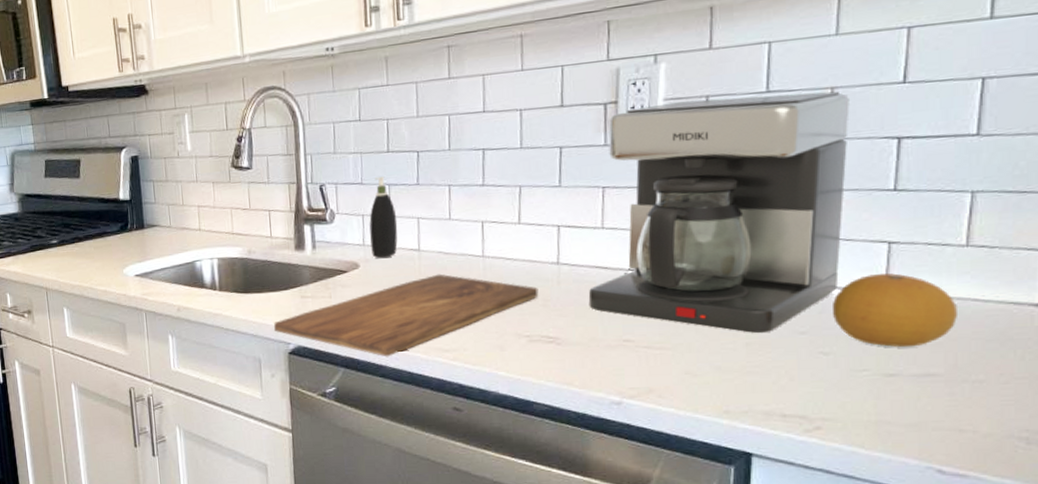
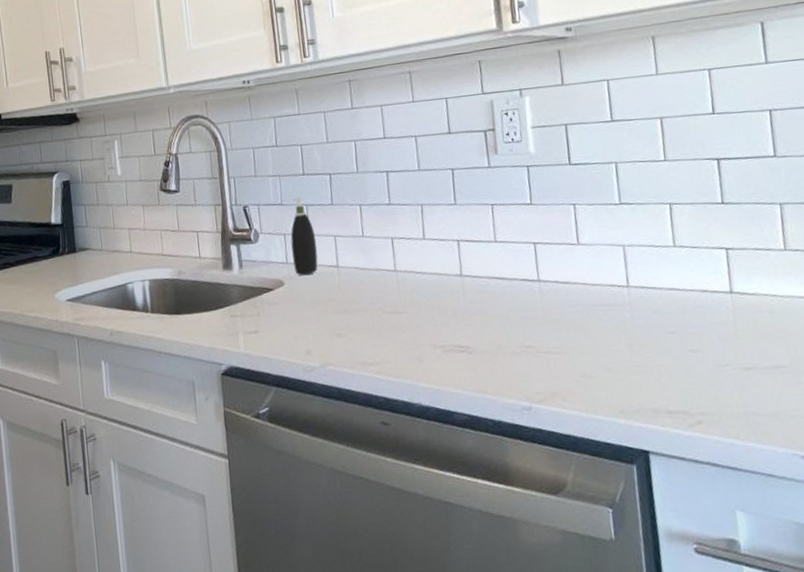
cutting board: present [274,274,539,357] -> none [206,288,448,374]
coffee maker: present [588,91,850,334] -> none [490,120,694,335]
fruit: present [833,272,957,347] -> none [692,275,790,343]

